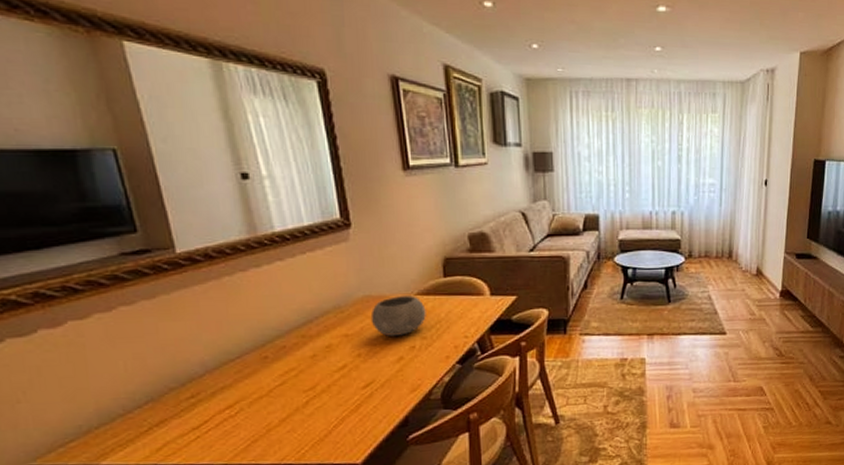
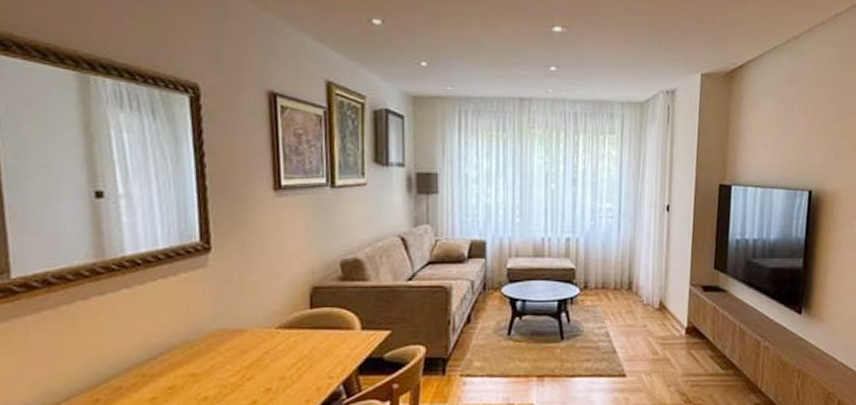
bowl: present [370,294,426,336] -> none [223,328,287,376]

